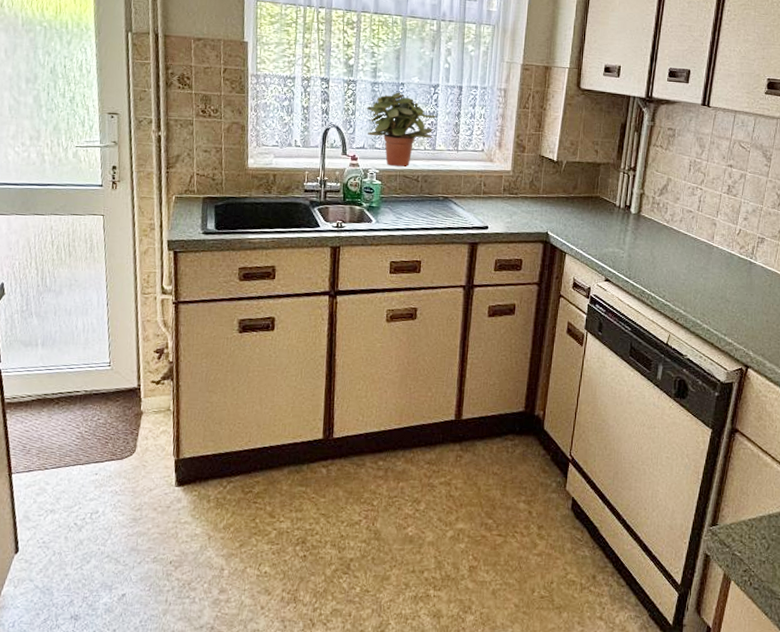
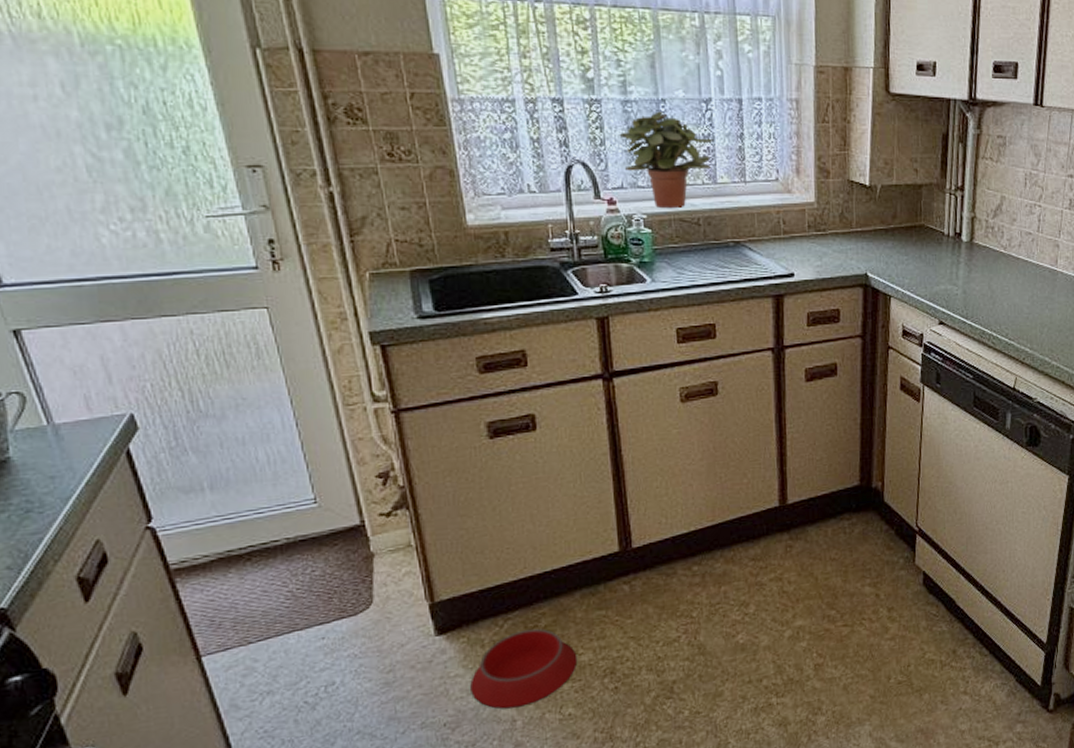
pet bowl: none [194,493,278,558] -> present [470,628,578,709]

